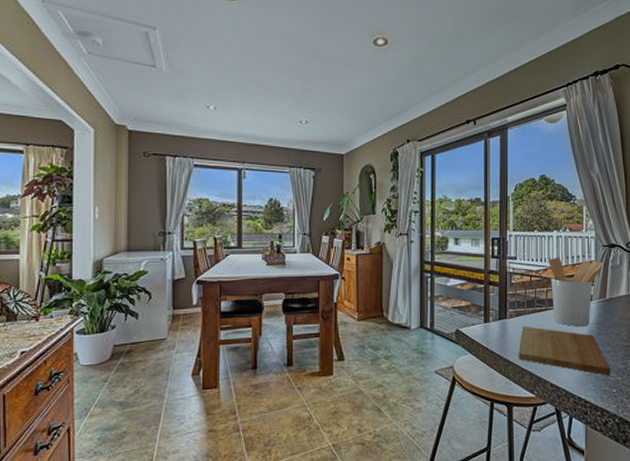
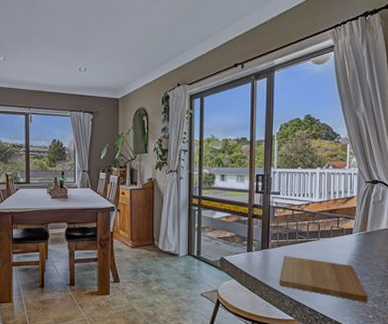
utensil holder: present [548,257,604,327] -> none [311,192,366,258]

